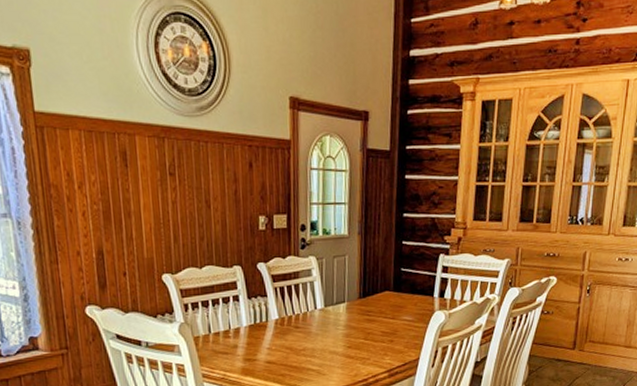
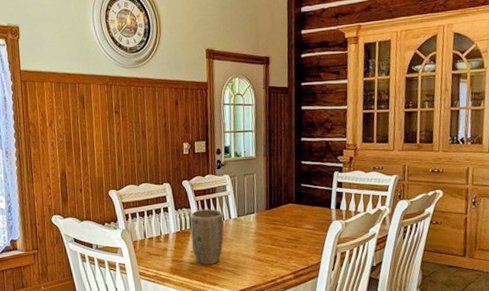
plant pot: none [266,297,308,364] -> present [190,209,224,265]

